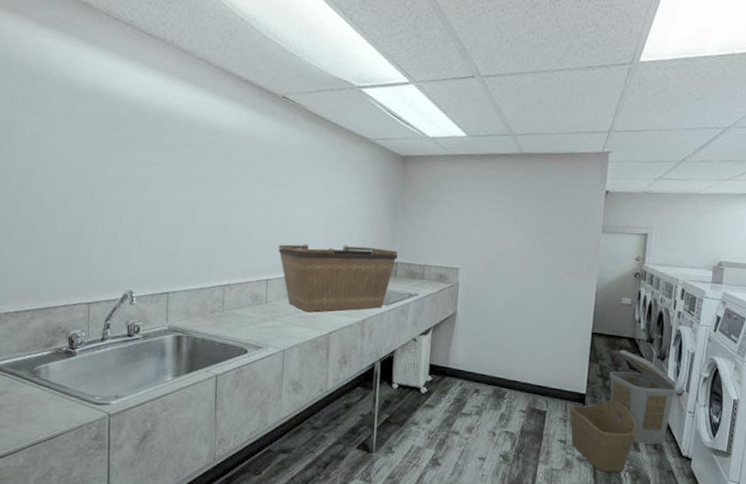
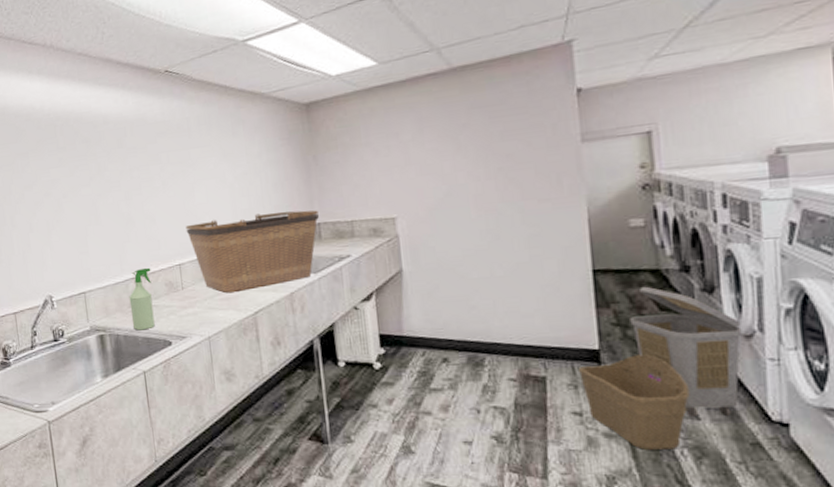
spray bottle: none [211,277,239,336] -> present [129,267,155,331]

